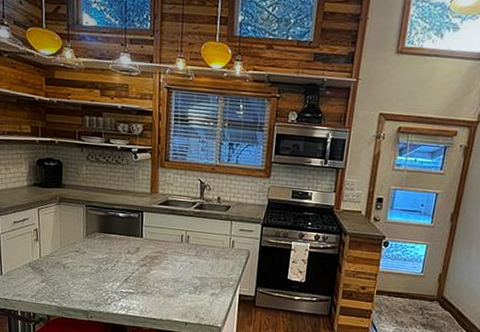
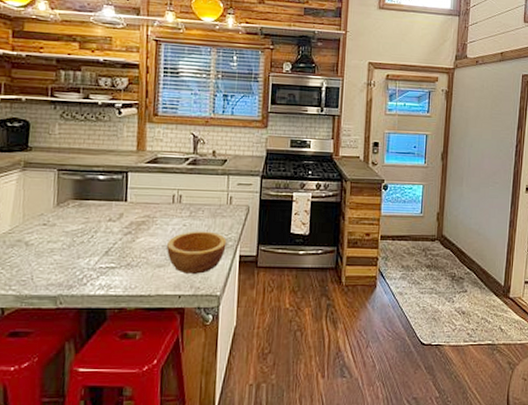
bowl: none [176,268,228,307] -> present [167,231,227,274]

